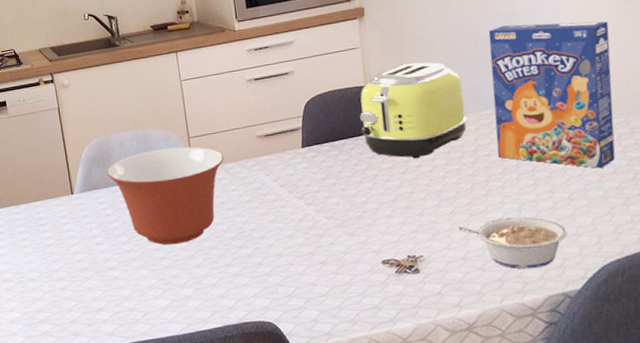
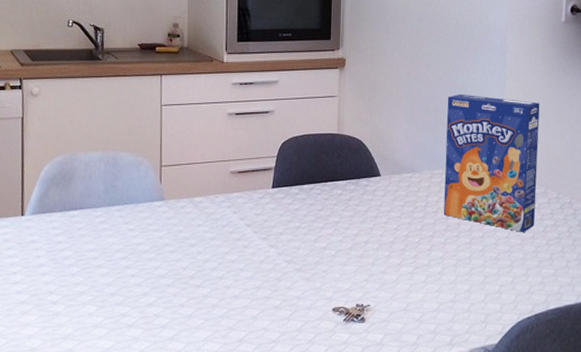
mixing bowl: present [107,146,224,245] -> none [66,175,195,279]
toaster: present [360,62,468,159] -> none [329,117,423,210]
legume: present [457,217,568,269] -> none [402,273,492,323]

